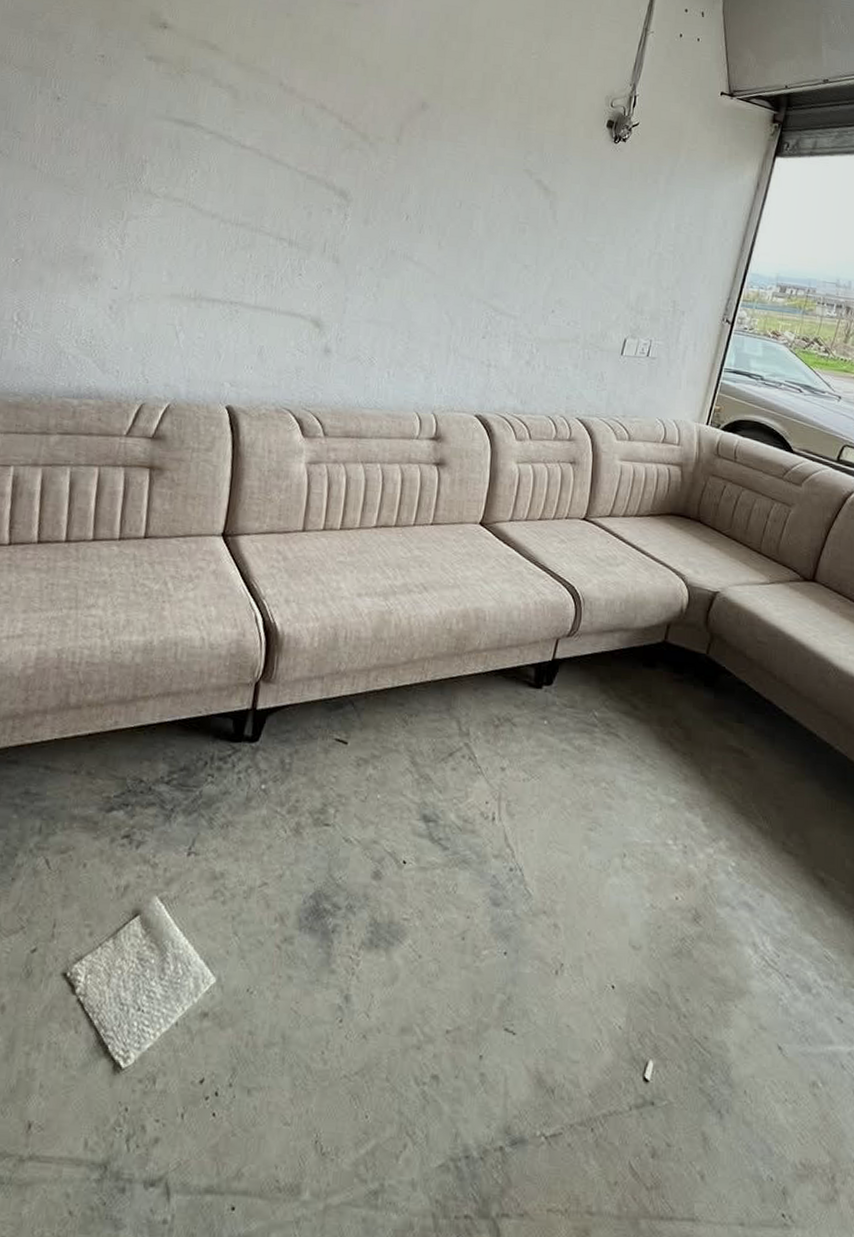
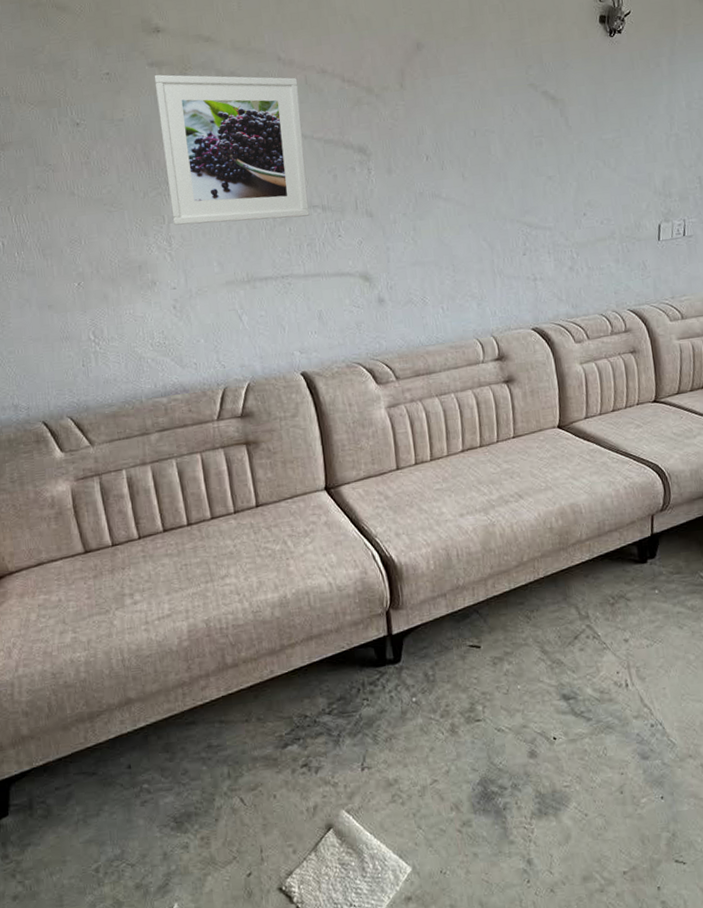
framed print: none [131,70,295,247] -> present [154,74,310,226]

